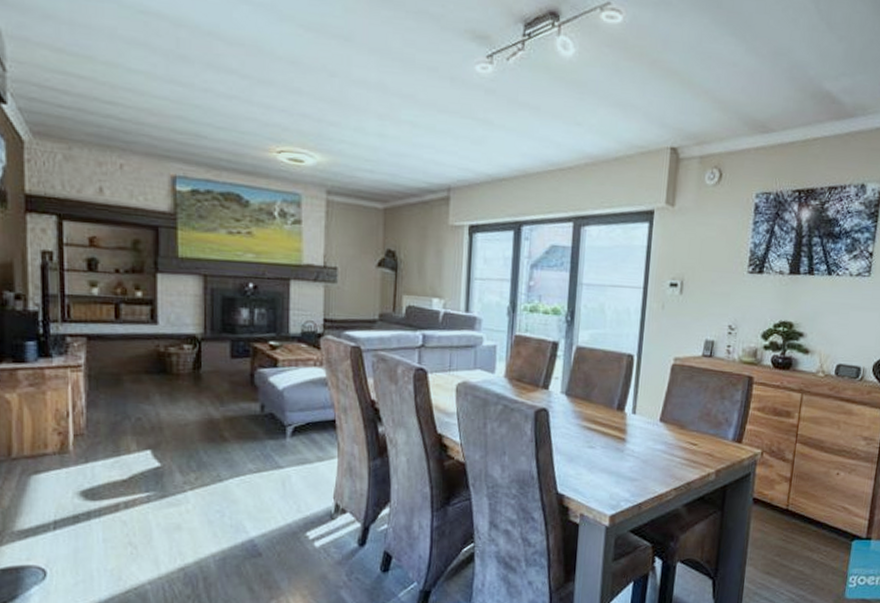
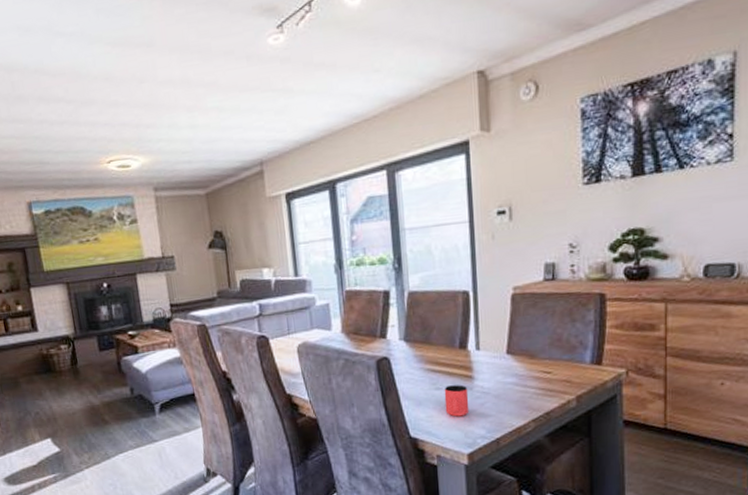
cup: none [595,445,620,477] -> present [444,385,470,417]

